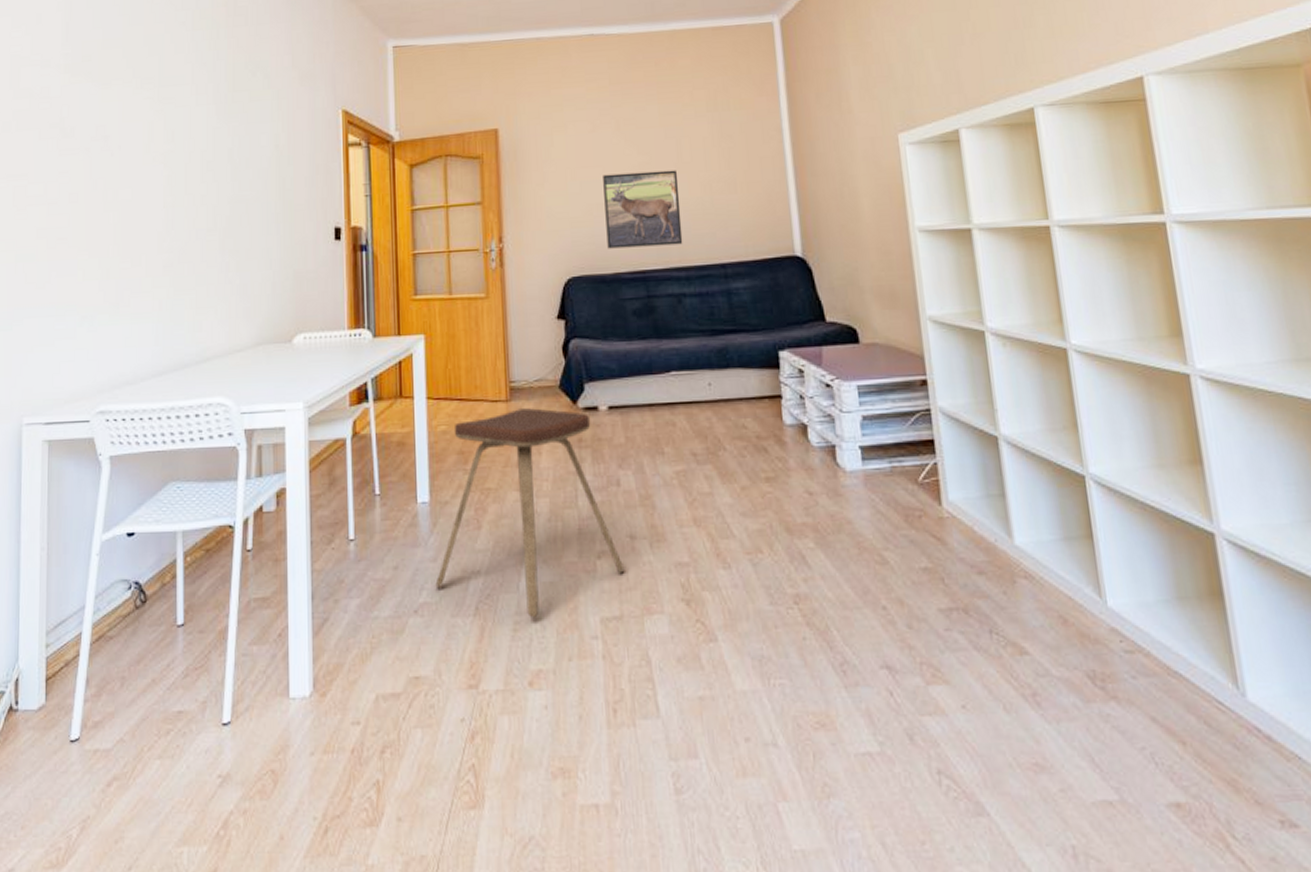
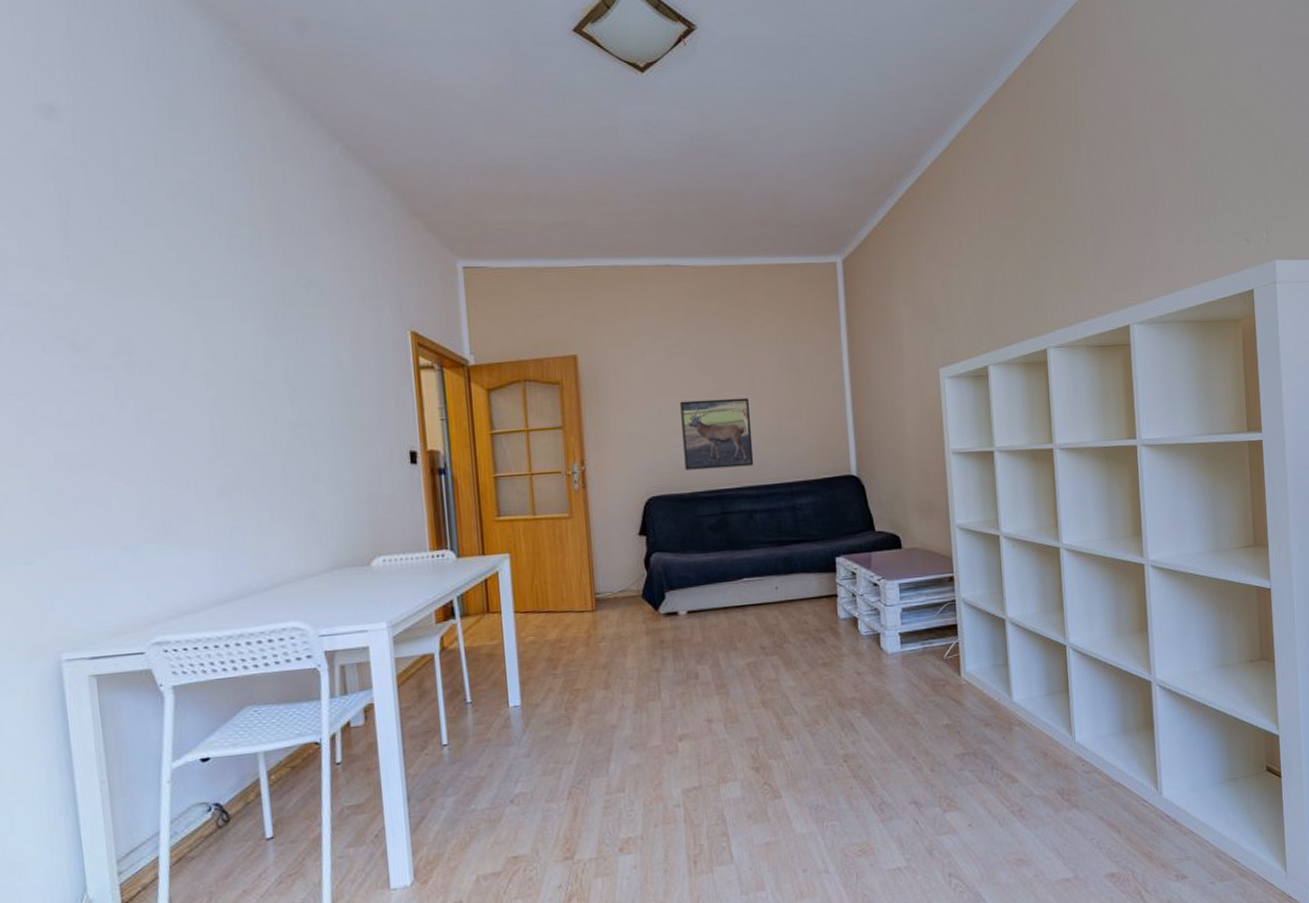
music stool: present [435,408,625,618] -> none [529,616,703,796]

